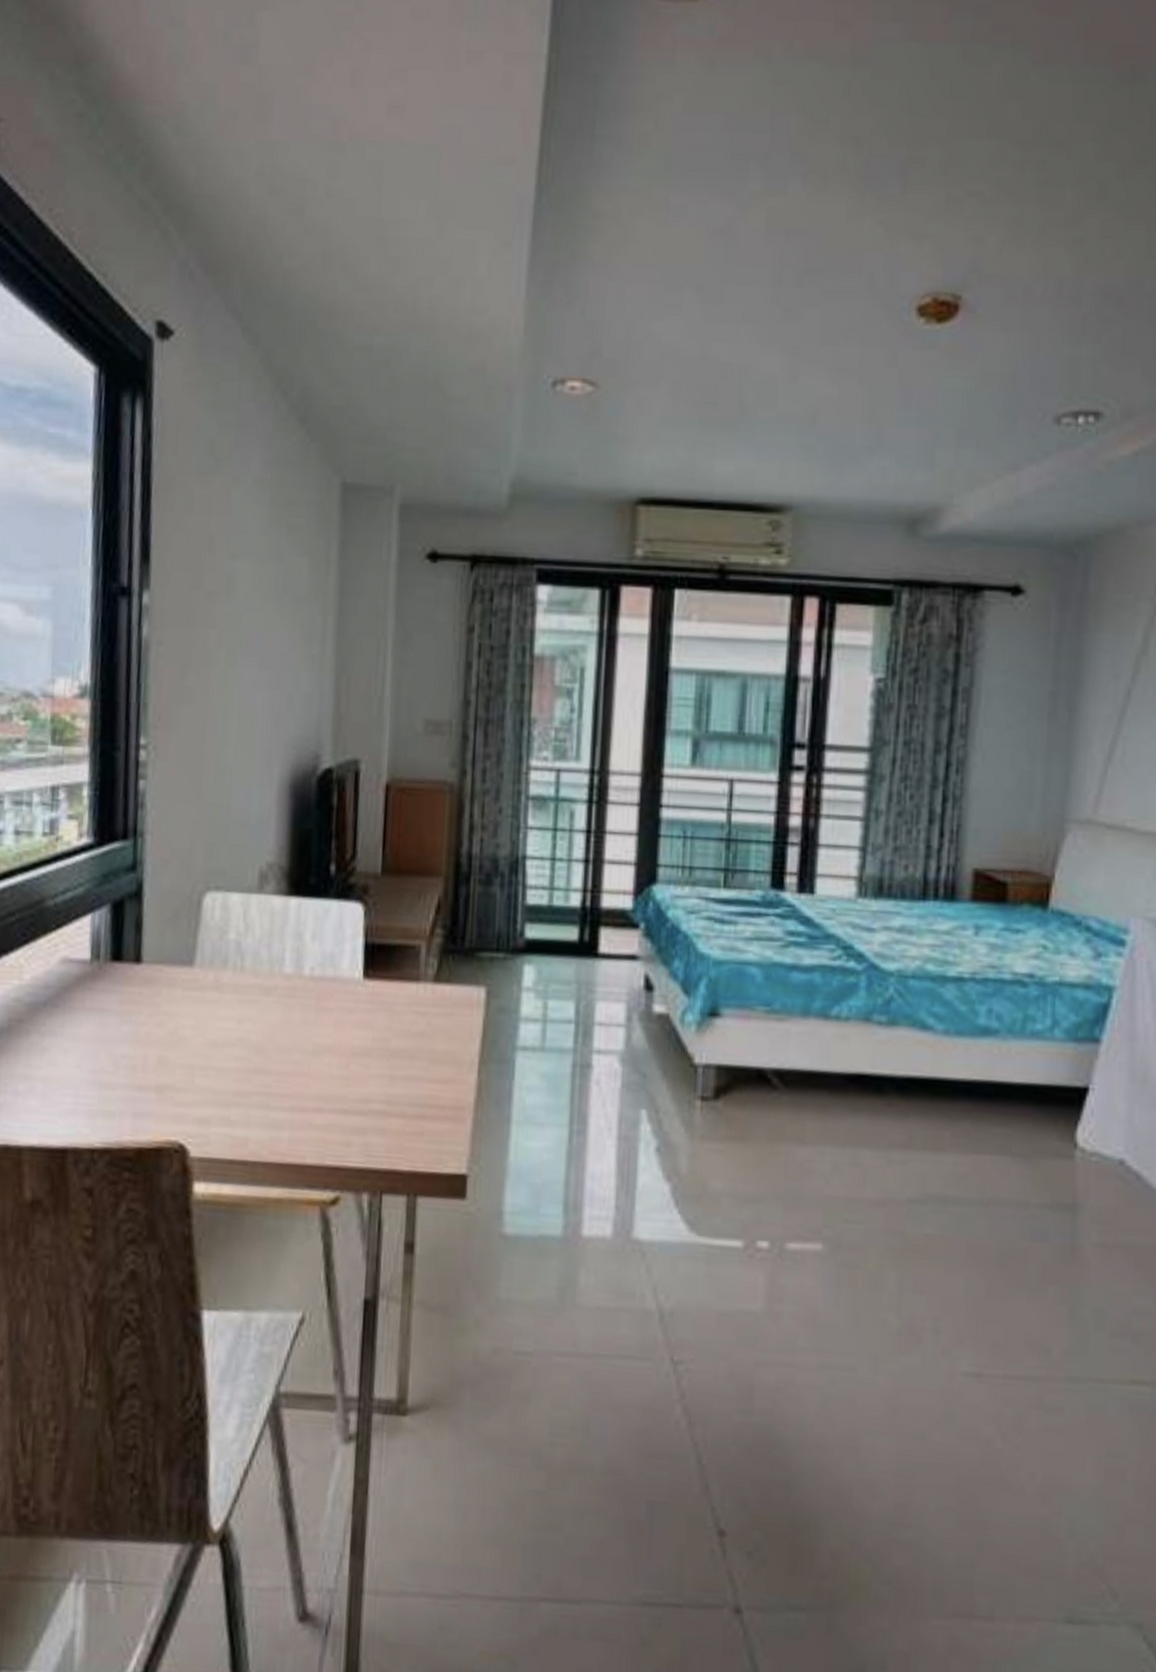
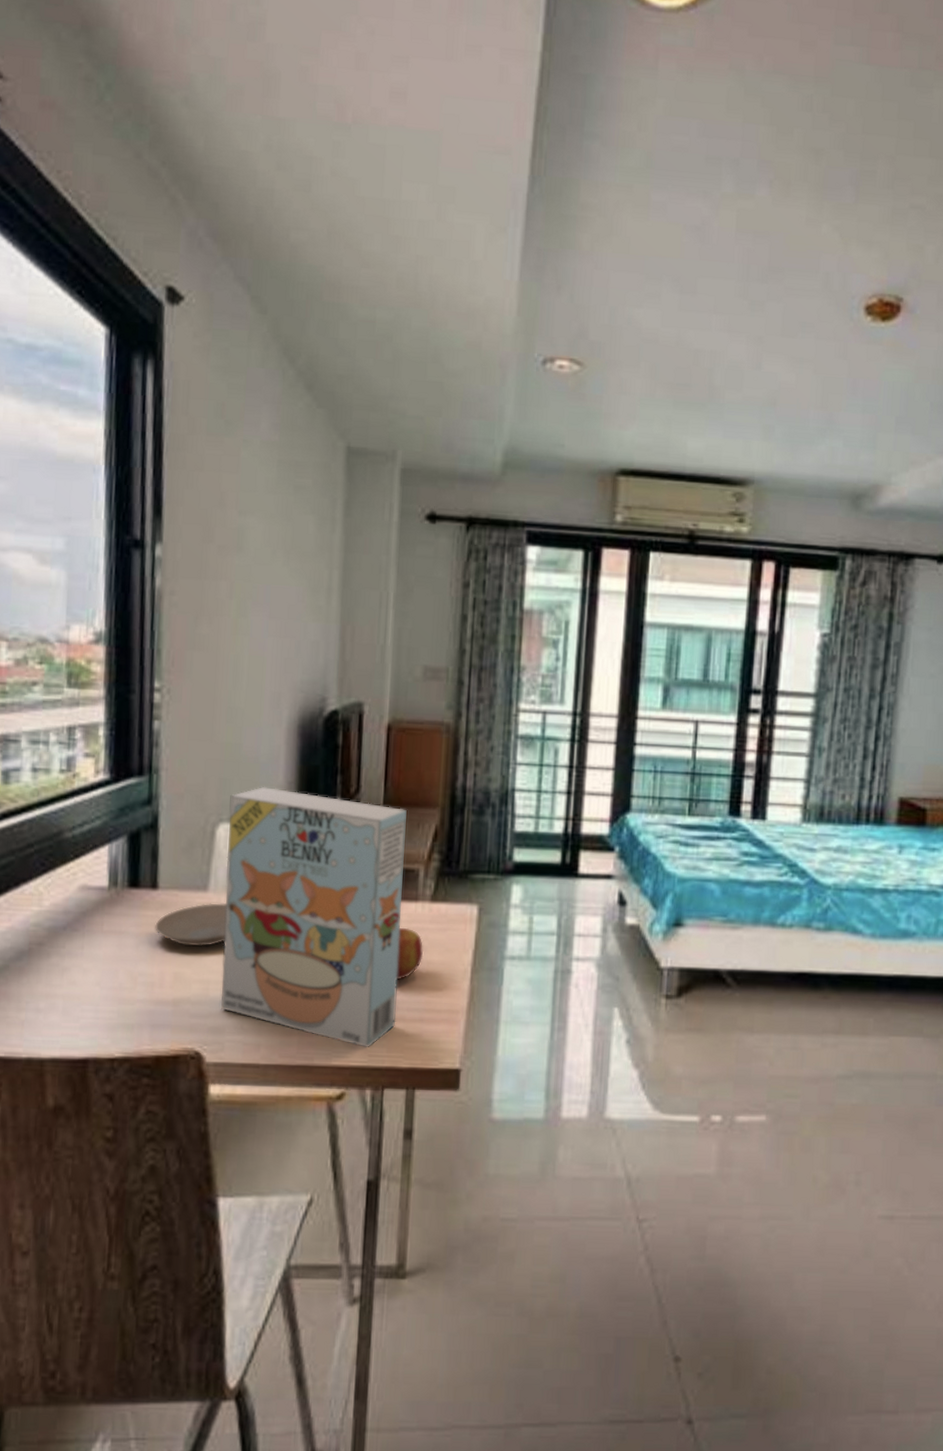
plate: none [138,979,214,1028] -> present [155,903,227,947]
cereal box: none [207,851,407,1146] -> present [221,786,407,1047]
apple: none [396,1009,425,1072] -> present [397,926,423,981]

